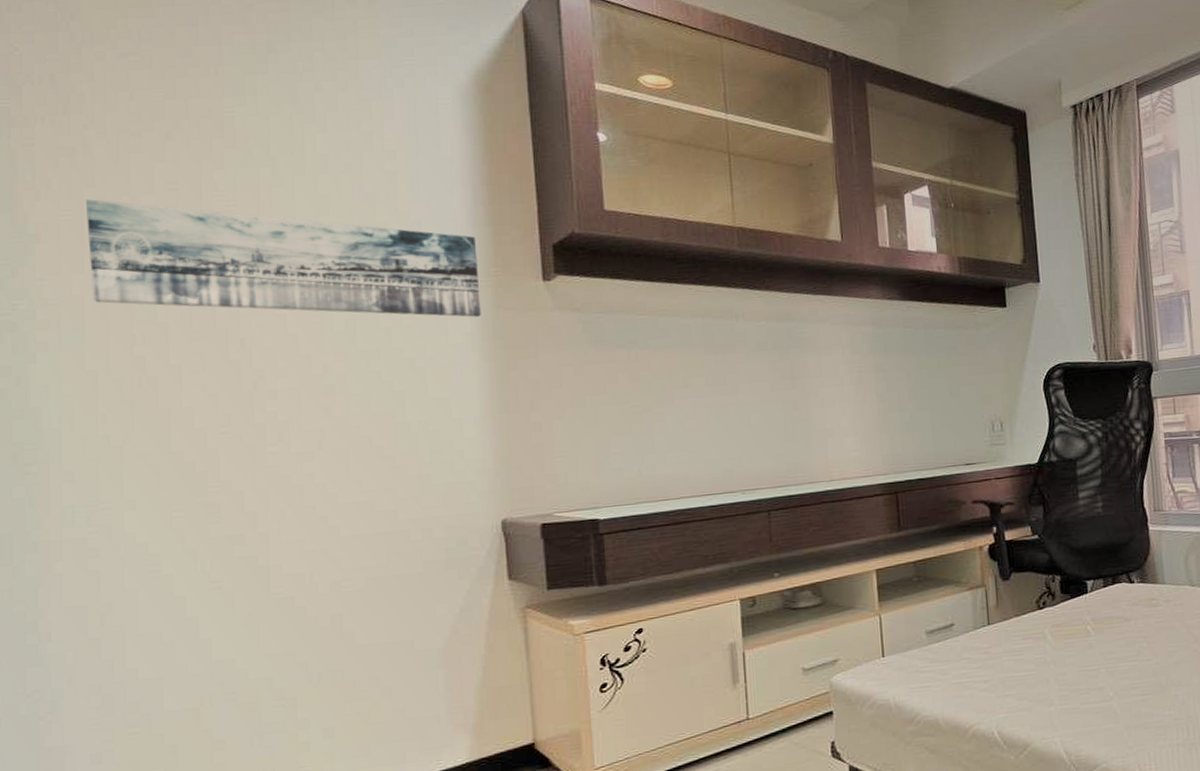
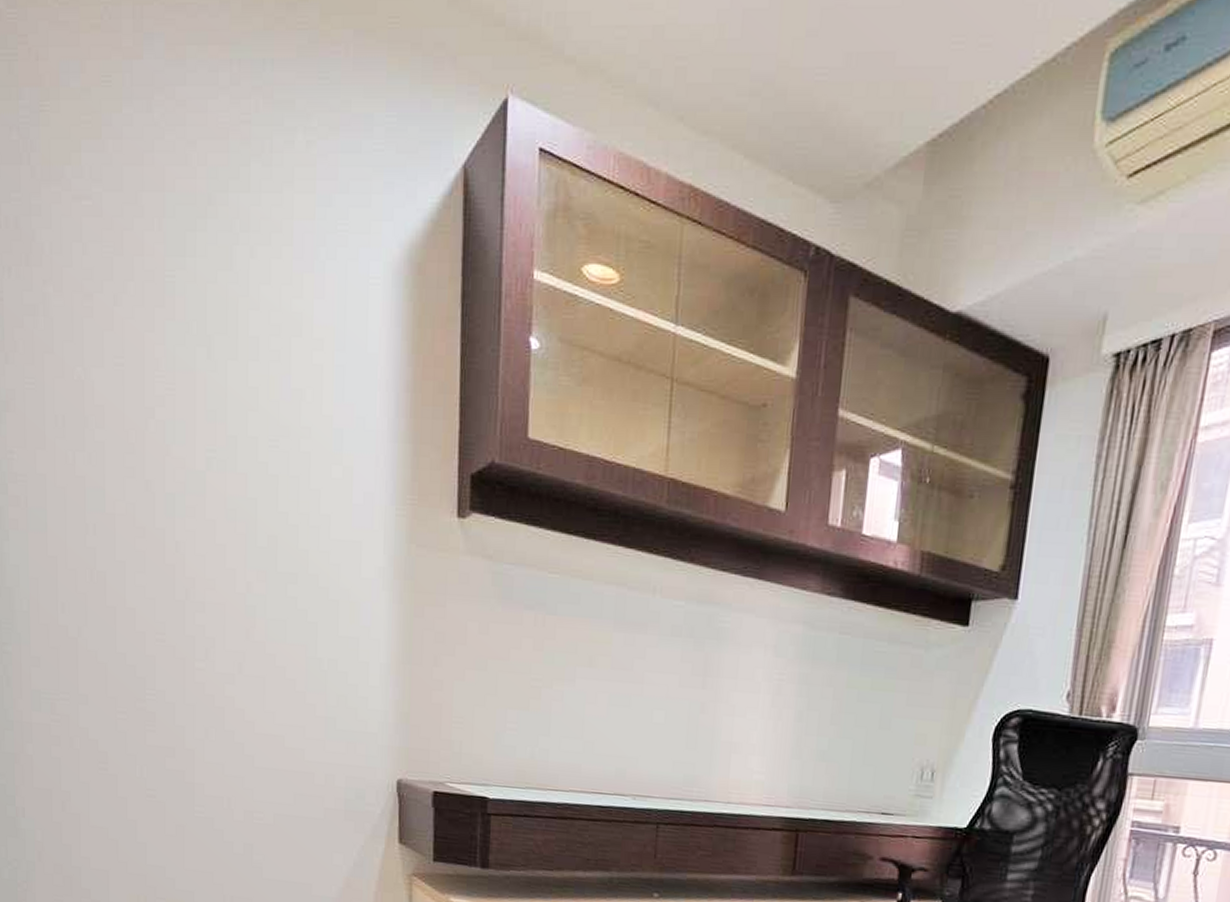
wall art: present [85,199,481,317] -> none [45,367,395,551]

